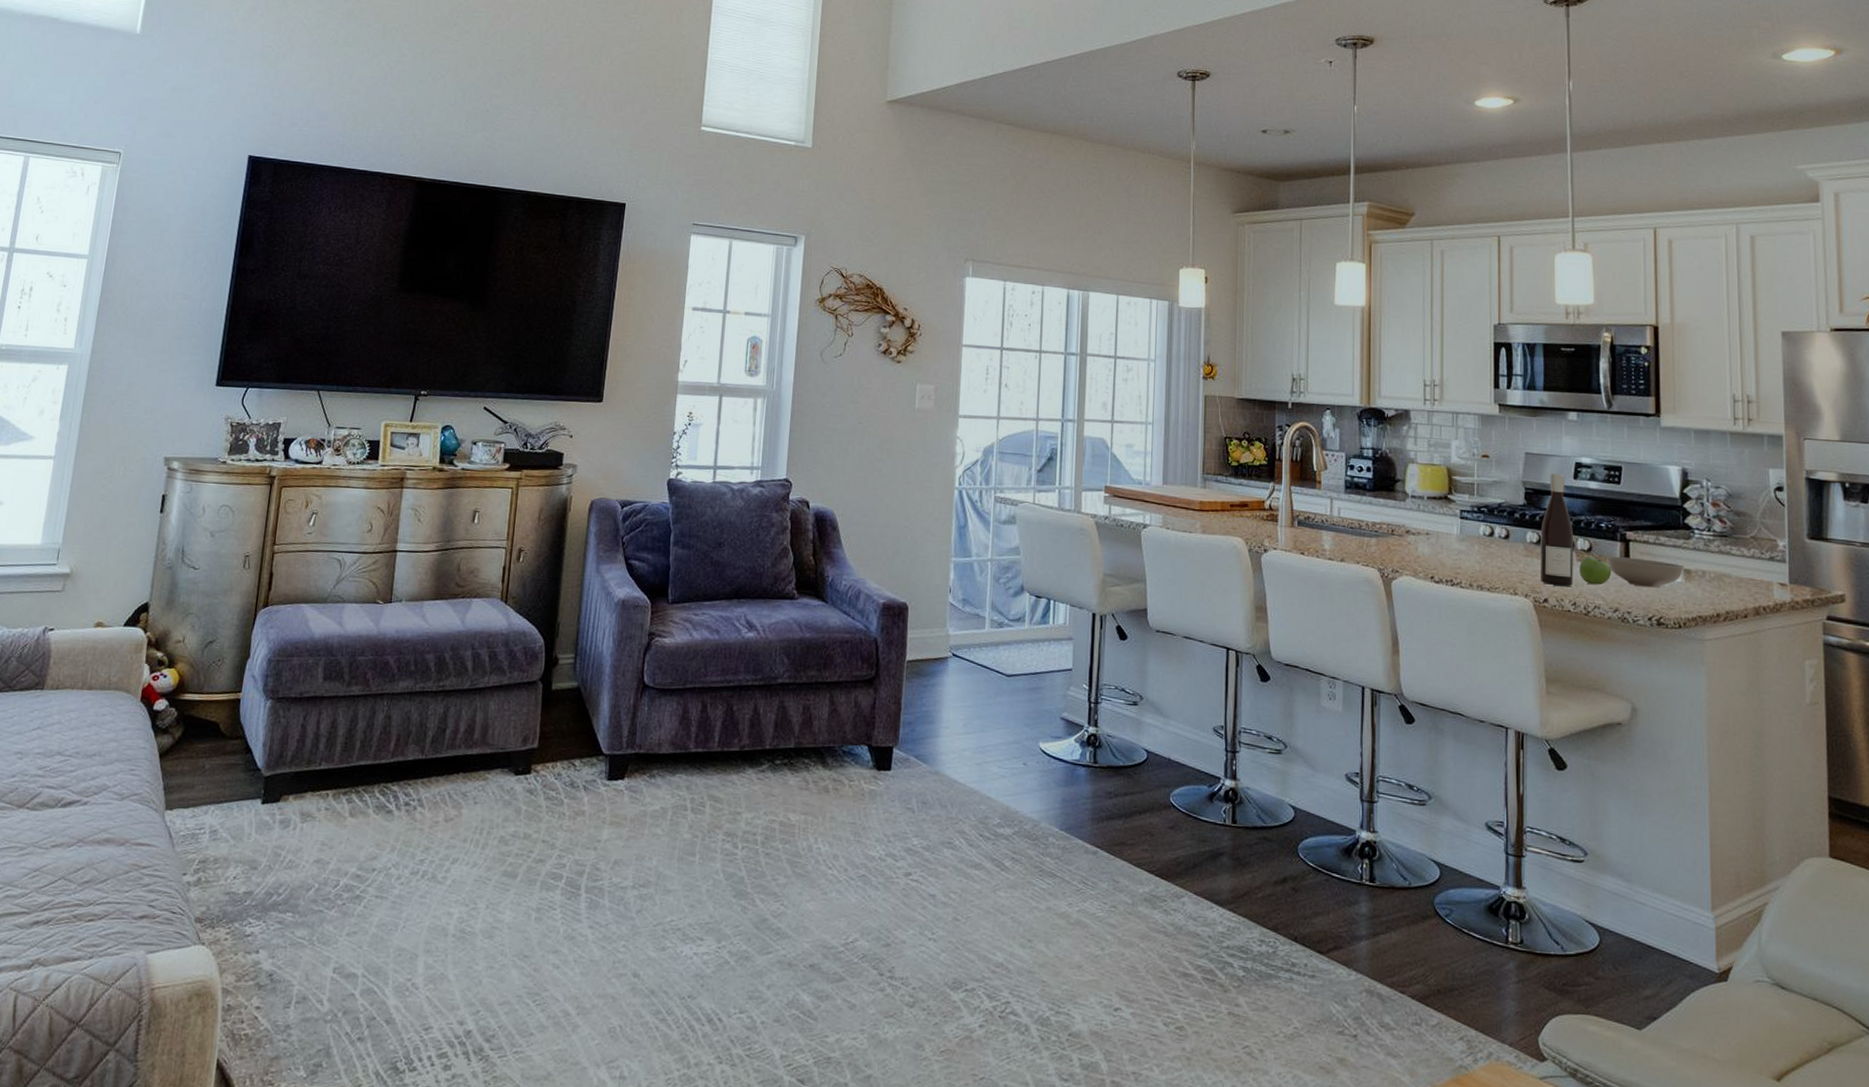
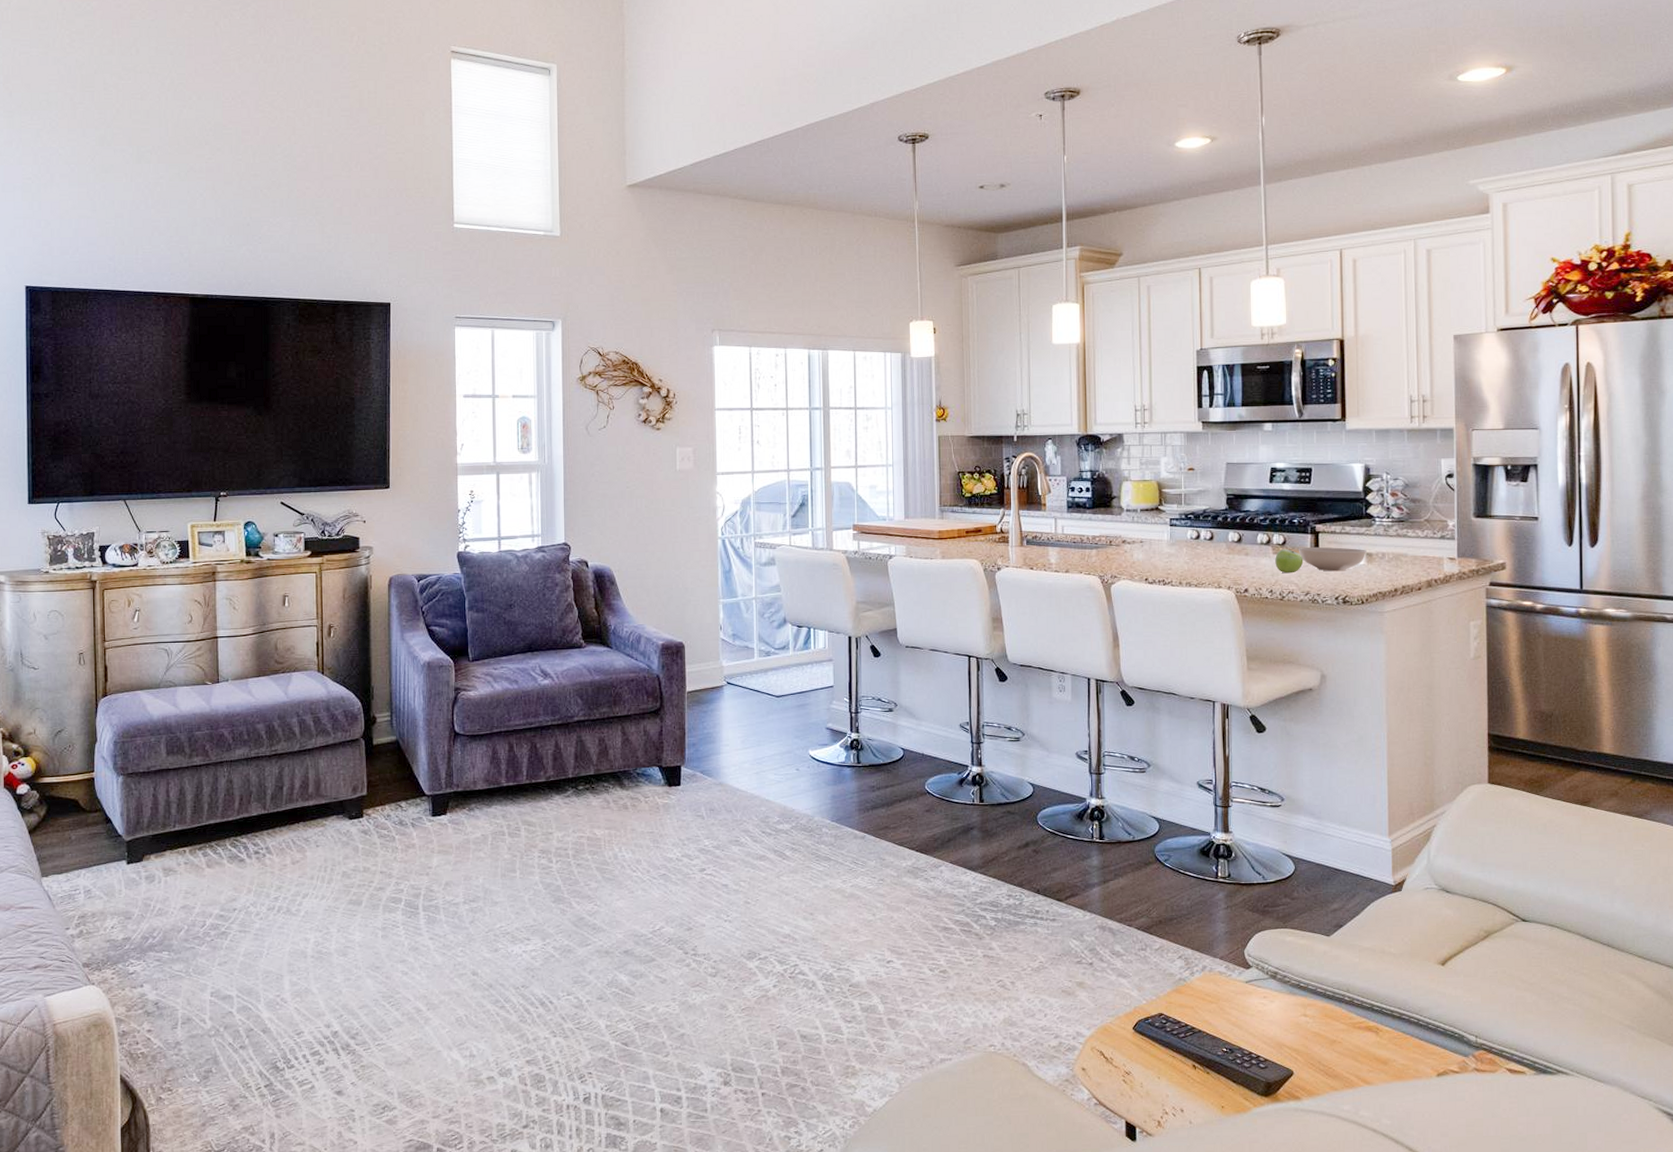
bottle: present [1540,473,1573,587] -> none [1240,479,1270,577]

